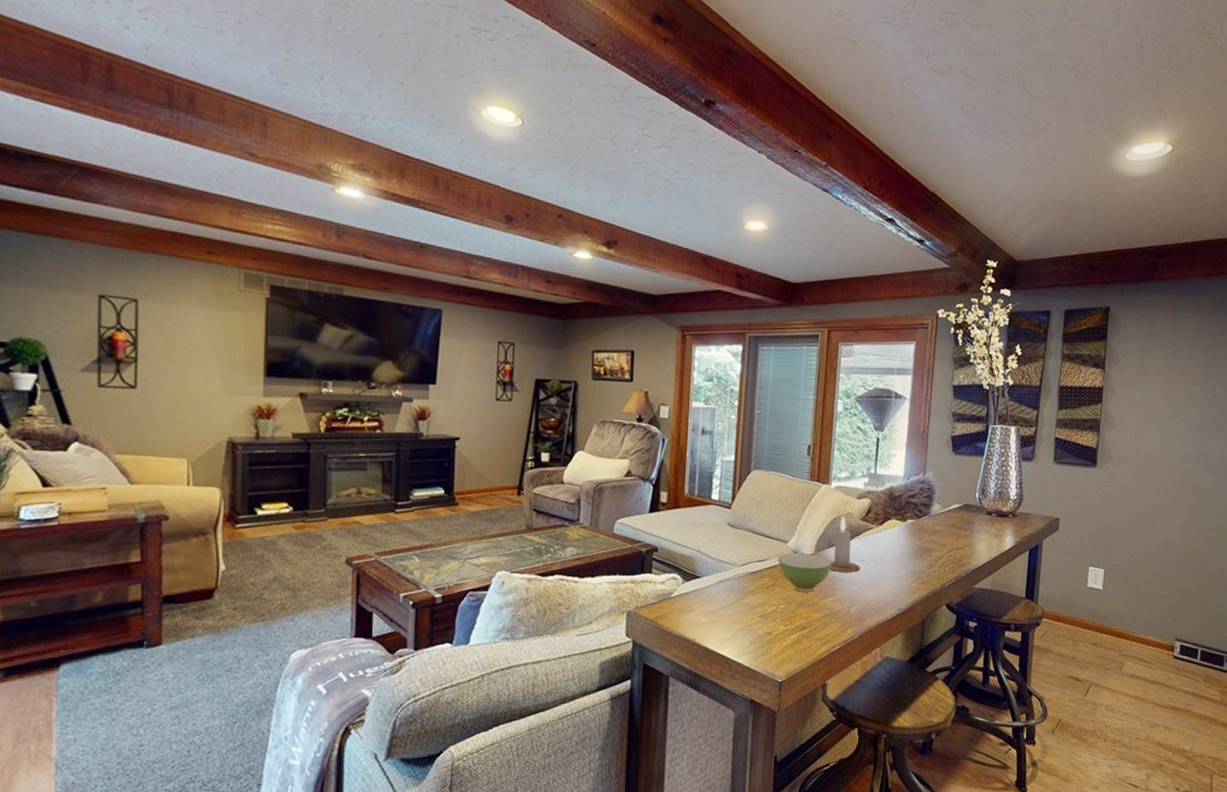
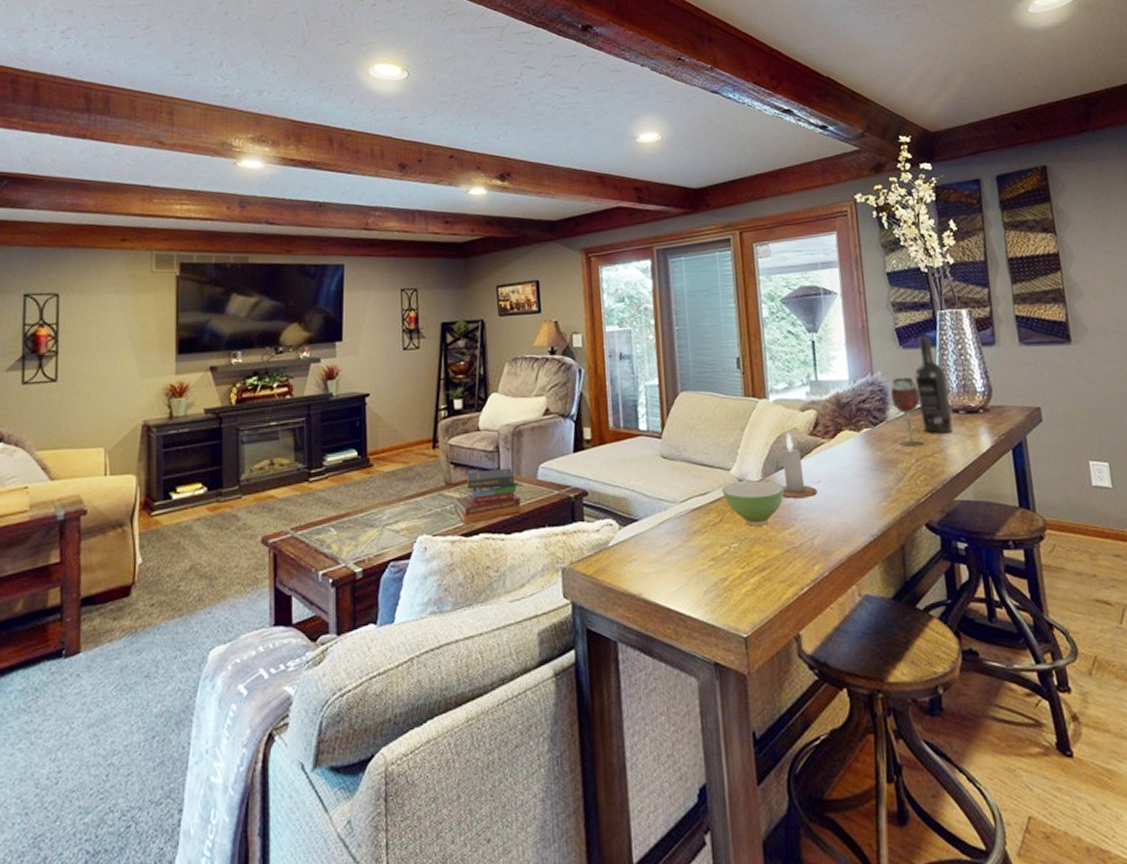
books: none [534,519,596,565] -> present [455,468,521,524]
wineglass: none [936,480,961,540] -> present [890,378,925,448]
wine bottle: none [959,446,987,532] -> present [914,336,953,435]

